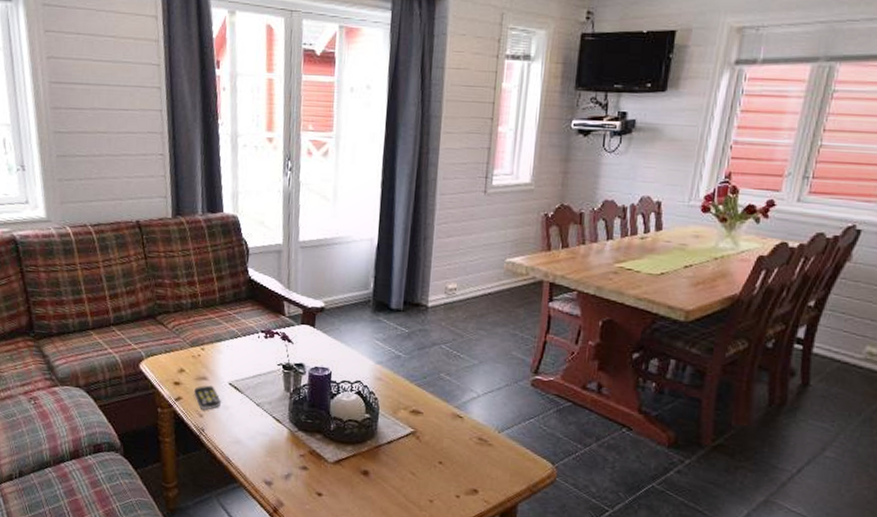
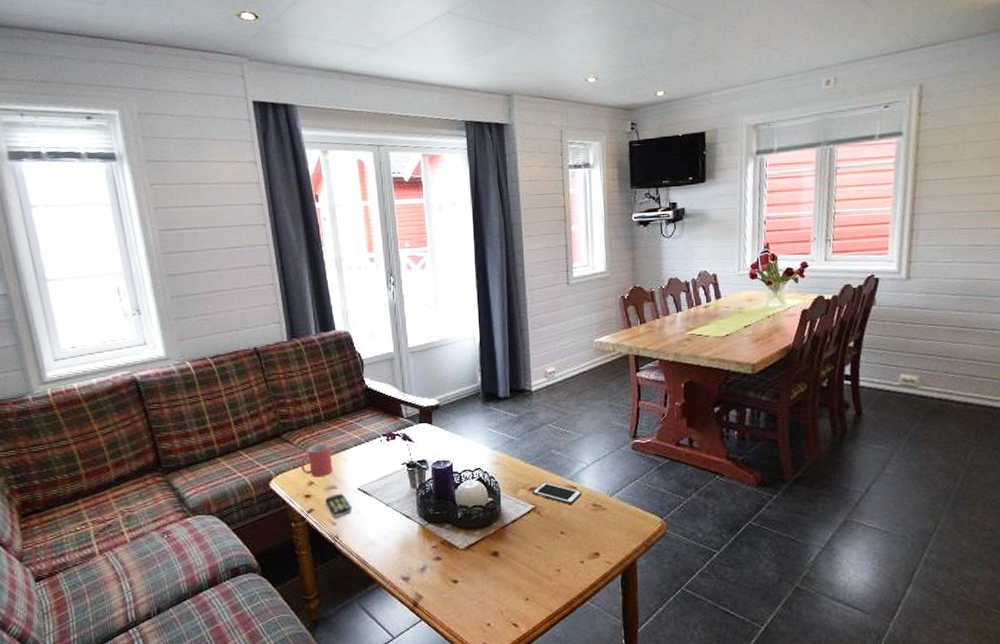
mug: none [173,330,206,366] -> present [301,443,333,478]
cell phone: none [413,406,468,435] -> present [532,482,582,505]

